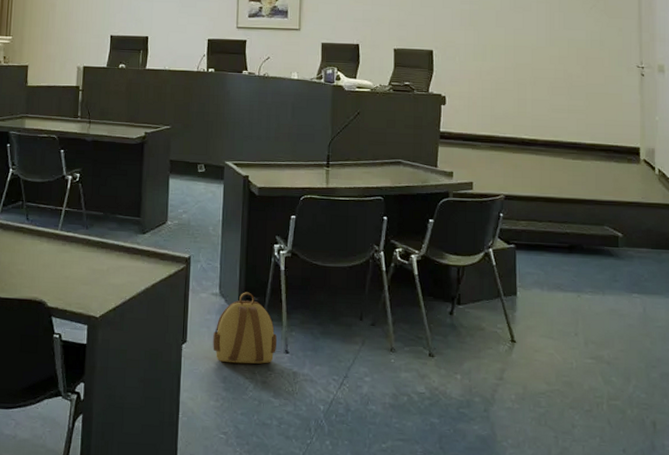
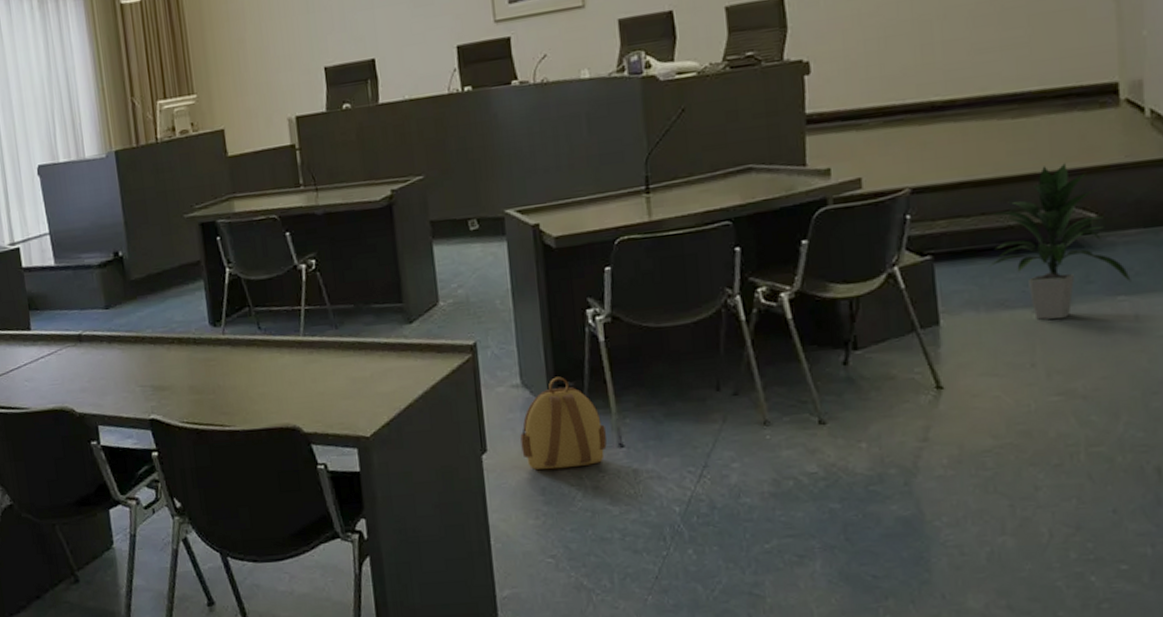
indoor plant: none [551,195,642,304] -> present [988,163,1131,320]

